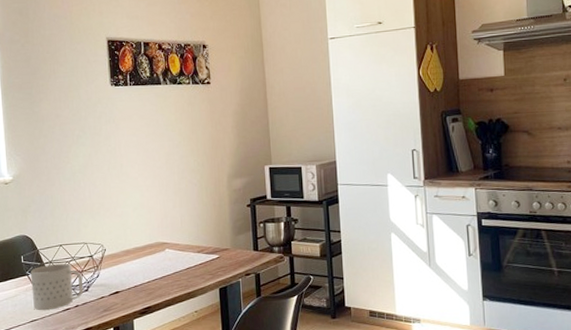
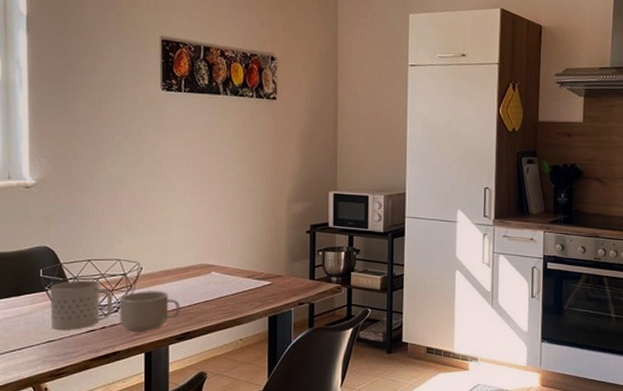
cup: none [89,269,141,308] -> present [120,291,180,332]

